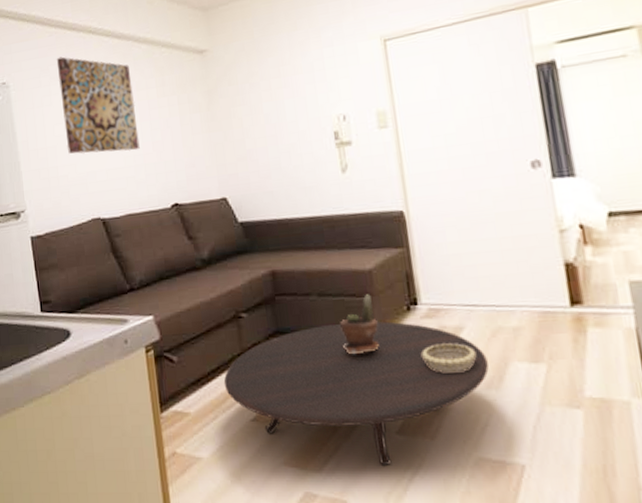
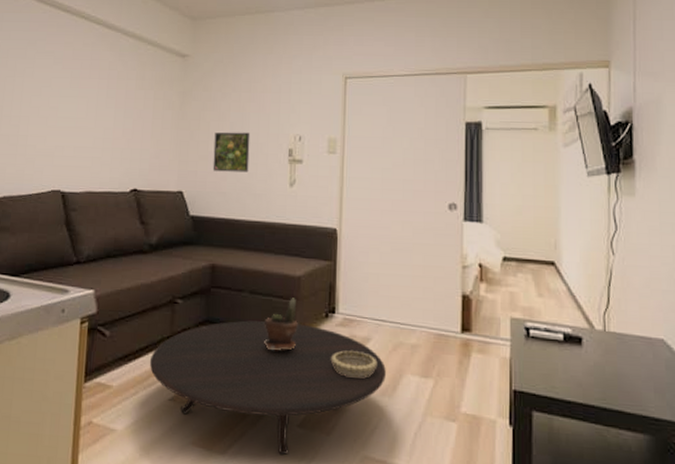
wall art: present [56,56,140,154] -> none [40,34,114,134]
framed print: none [249,121,294,170] -> present [212,132,250,173]

